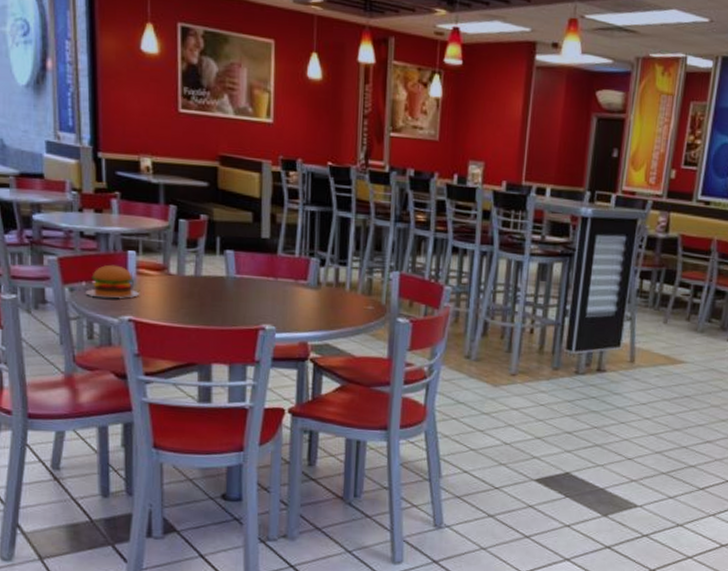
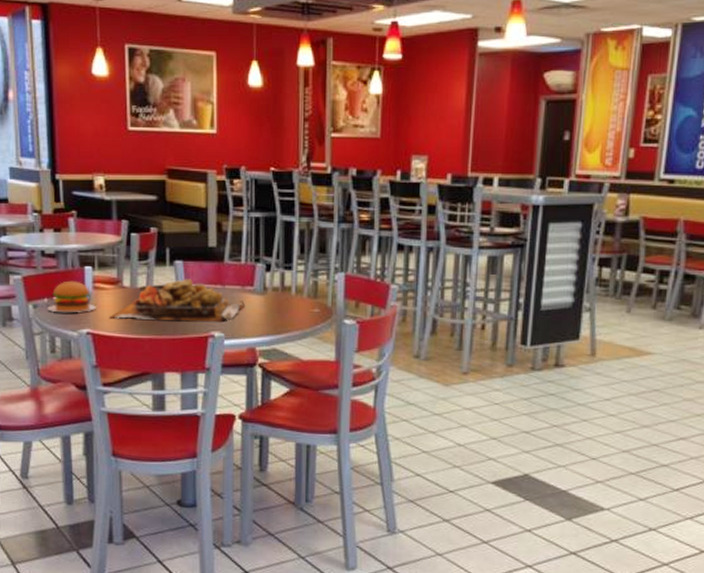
food tray: none [154,269,298,314] -> present [110,279,245,321]

